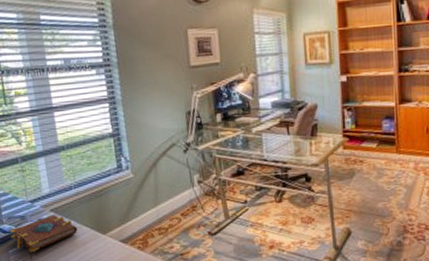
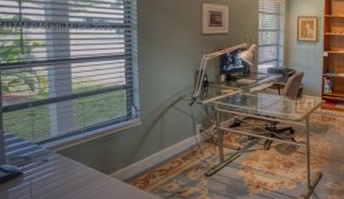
book: present [9,214,78,252] -> none [11,156,82,191]

